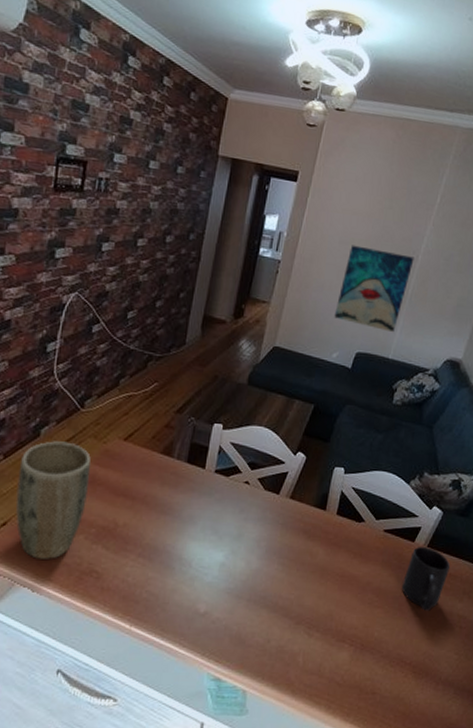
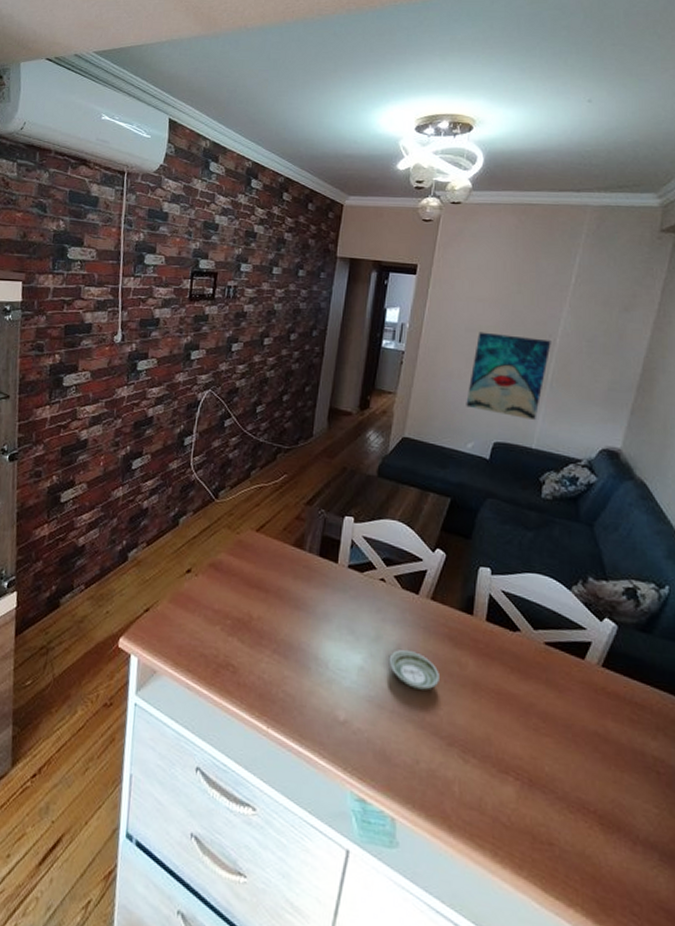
plant pot: present [15,441,91,559] -> none [157,530,226,649]
saucer: none [248,545,293,579] -> present [388,650,439,690]
mug: present [402,546,451,611] -> none [575,665,635,747]

